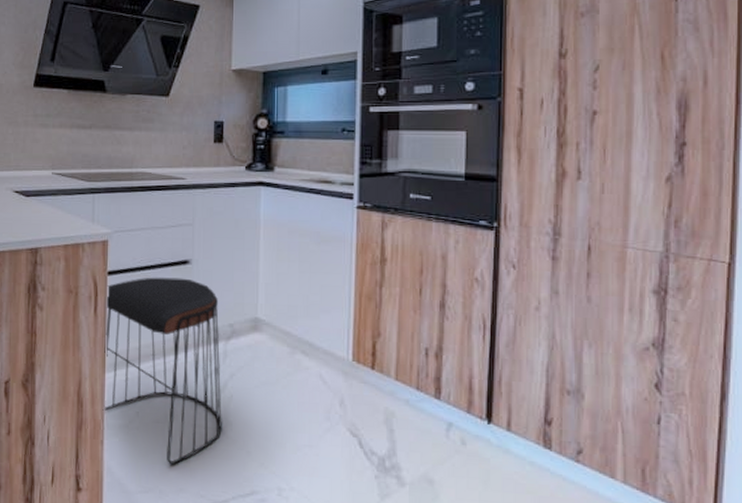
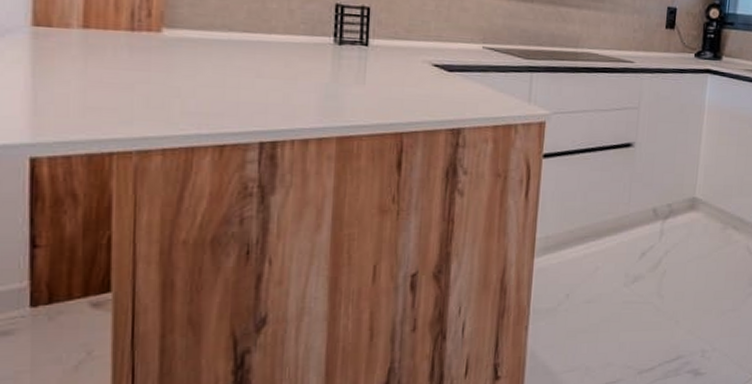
stool: present [102,277,222,466] -> none [529,160,658,343]

